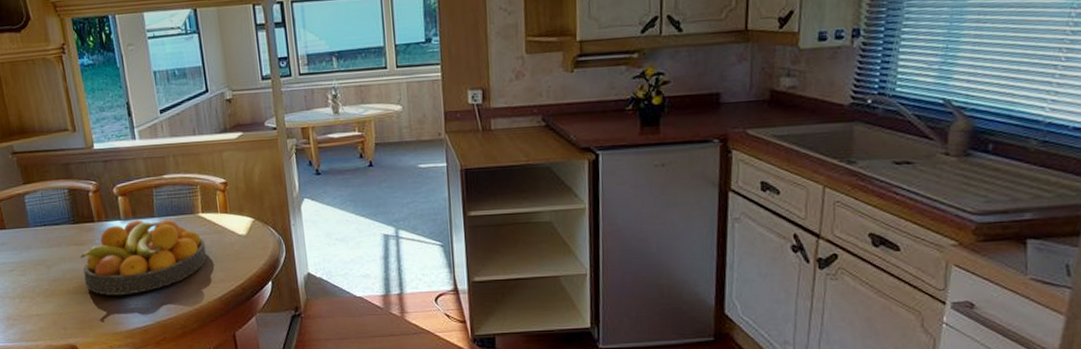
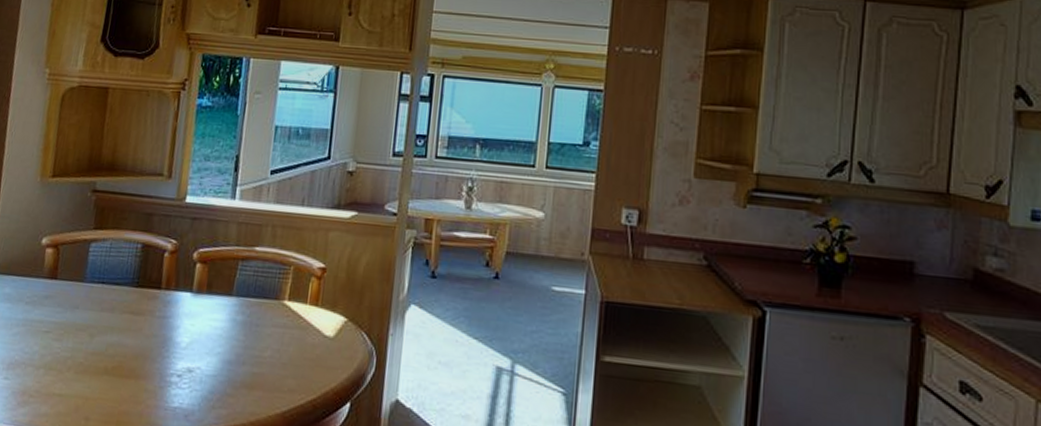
fruit bowl: present [79,219,207,295] -> none [128,295,283,389]

